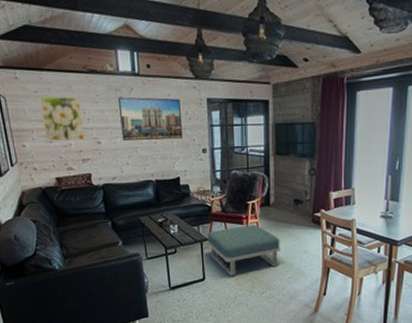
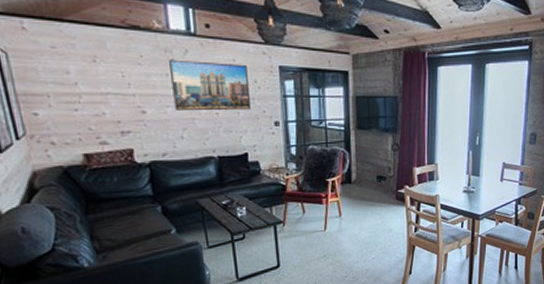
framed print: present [40,96,85,141] -> none [59,53,124,109]
footstool: present [207,224,280,276] -> none [281,203,364,261]

